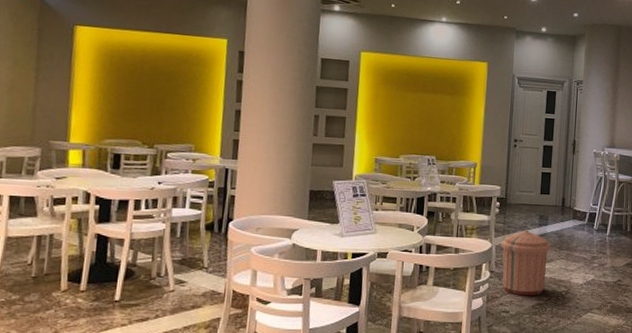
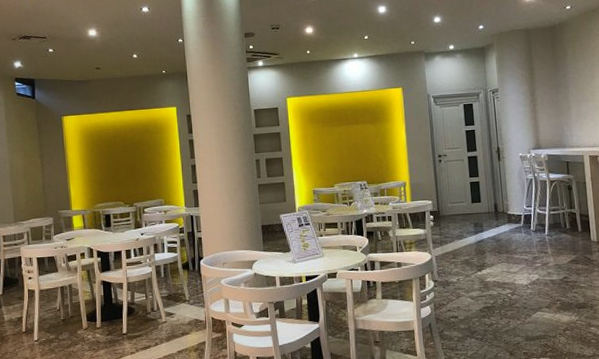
trash can: present [500,230,551,296] -> none [440,238,490,301]

